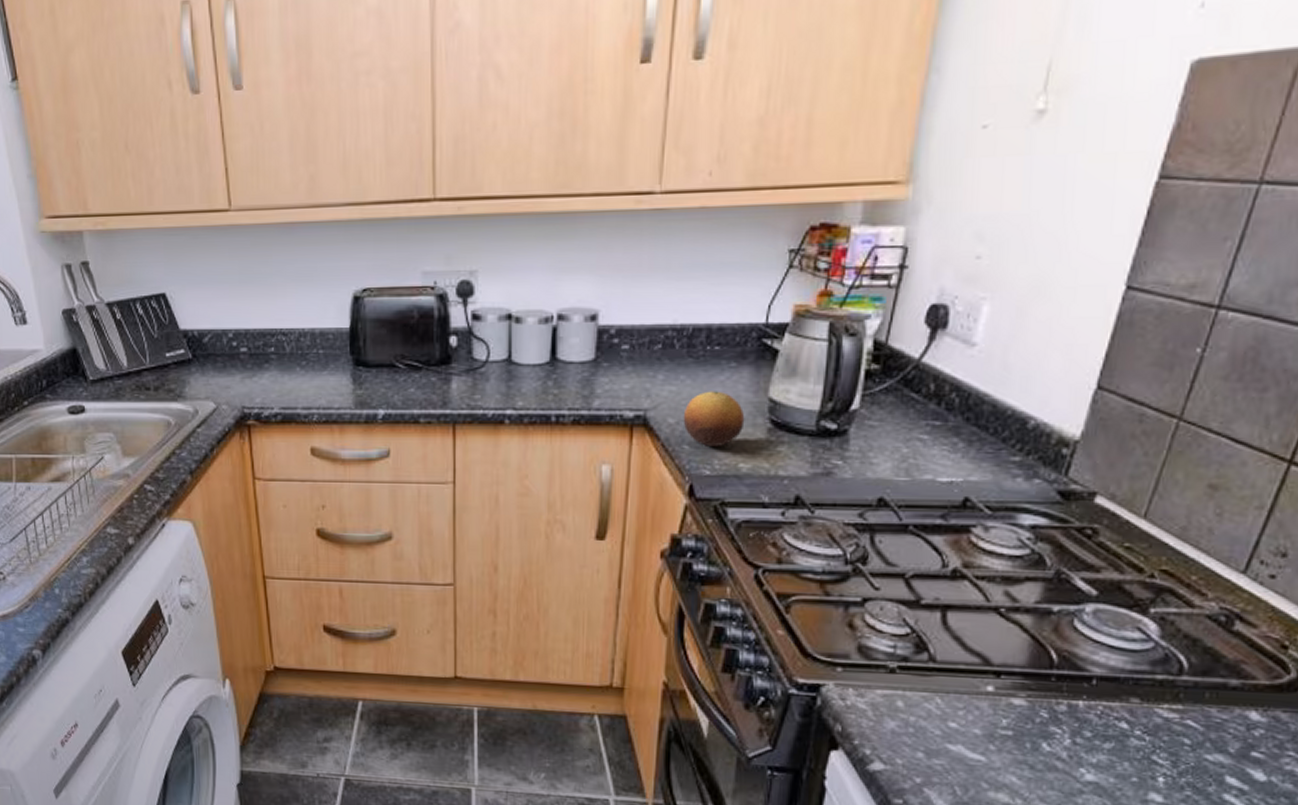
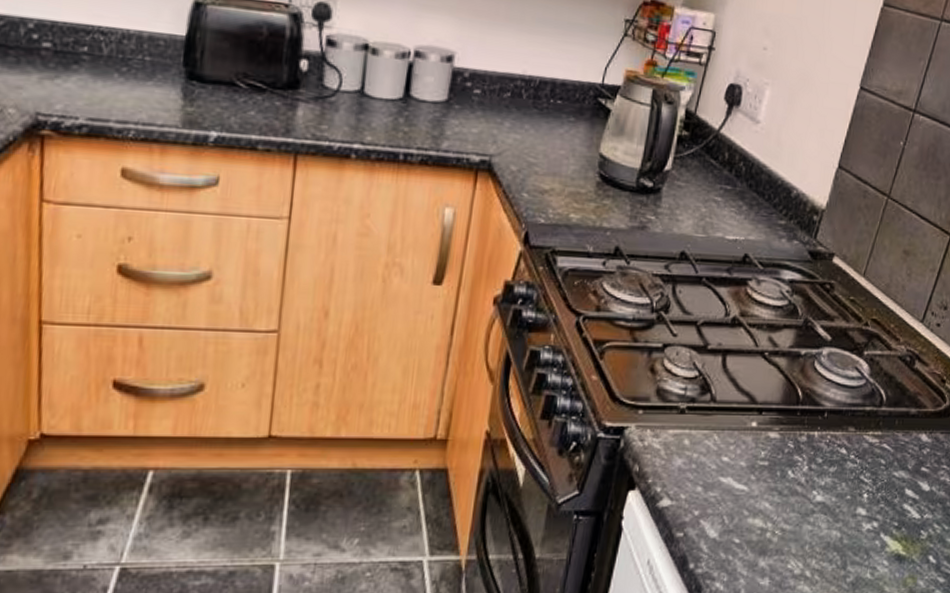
fruit: present [683,391,745,446] -> none [524,142,579,196]

